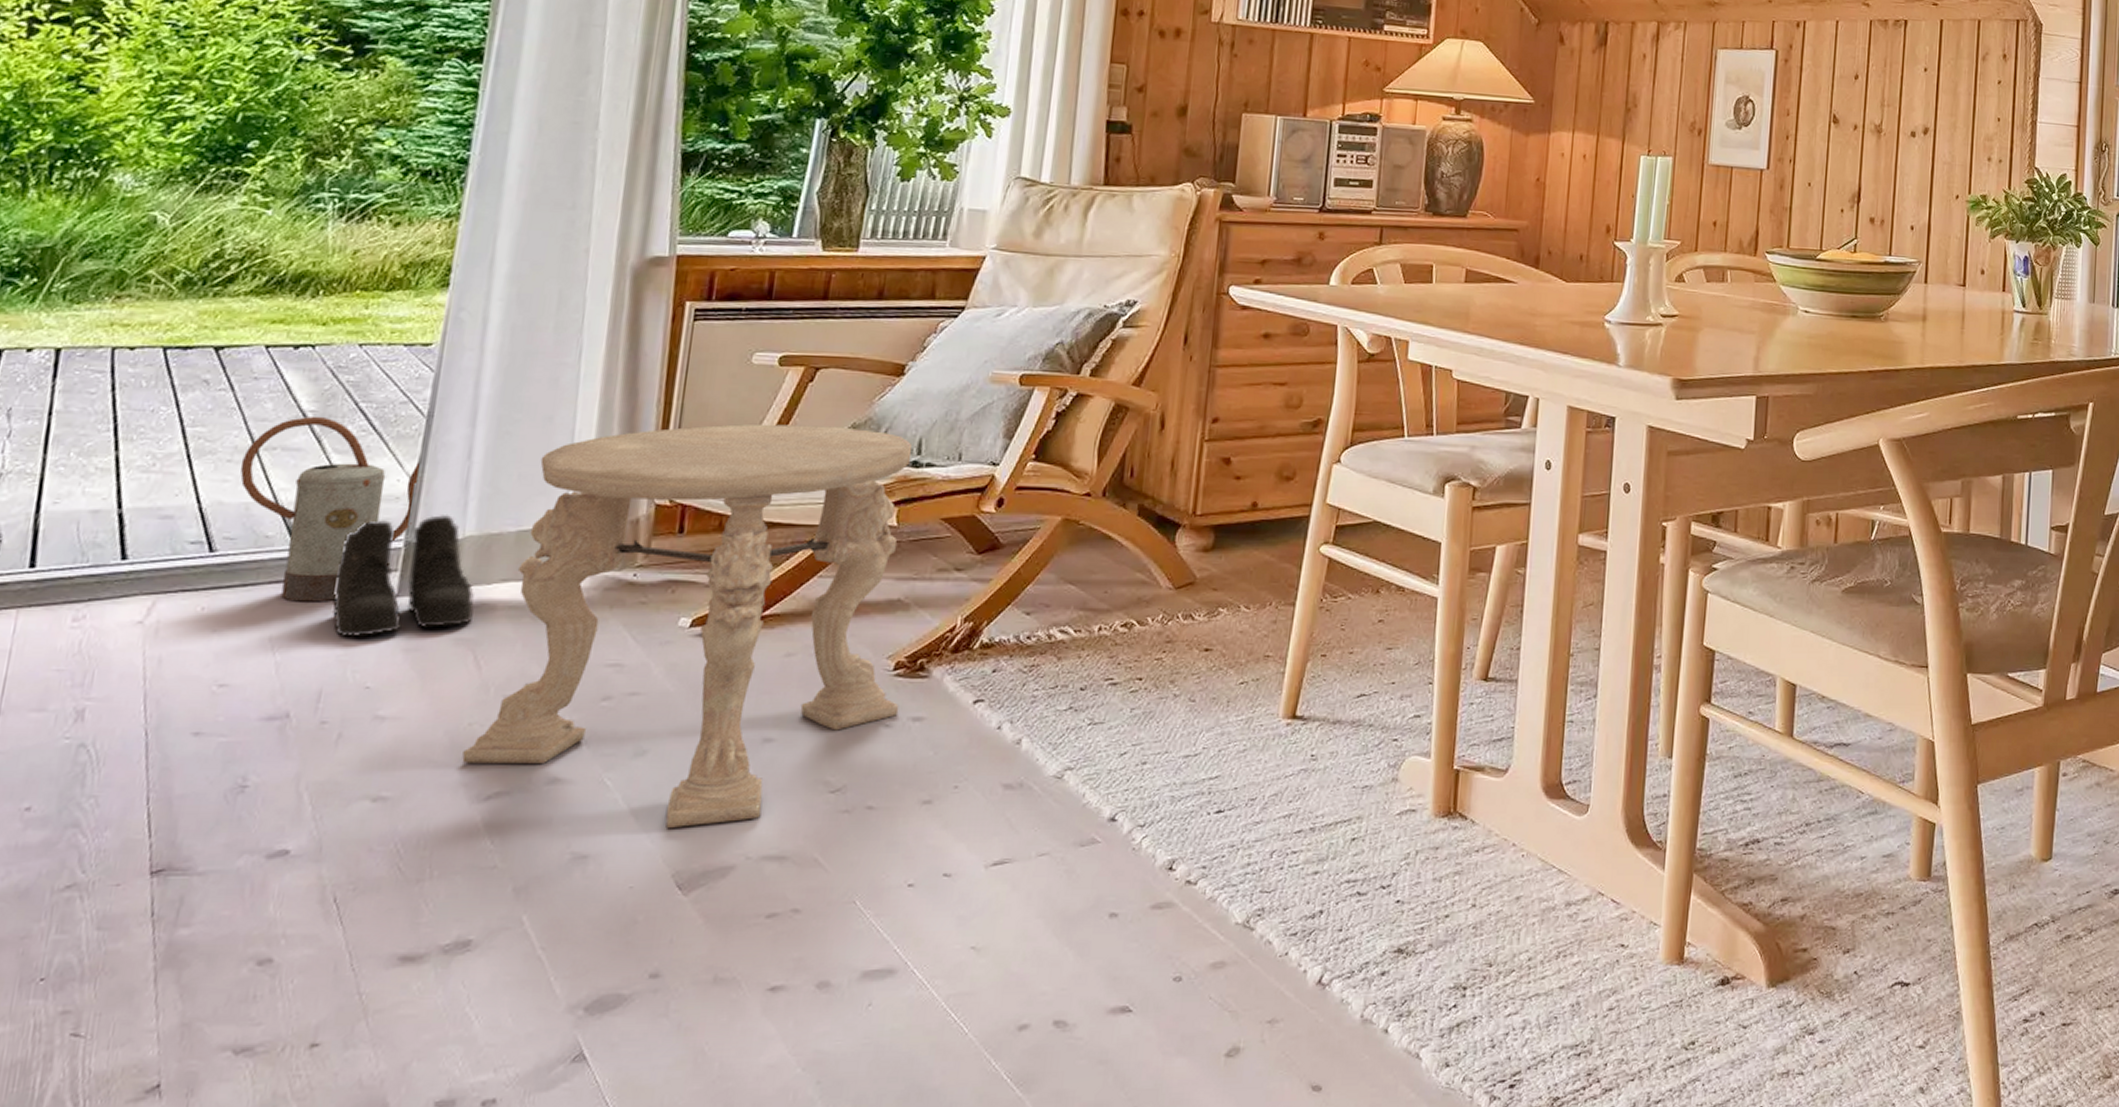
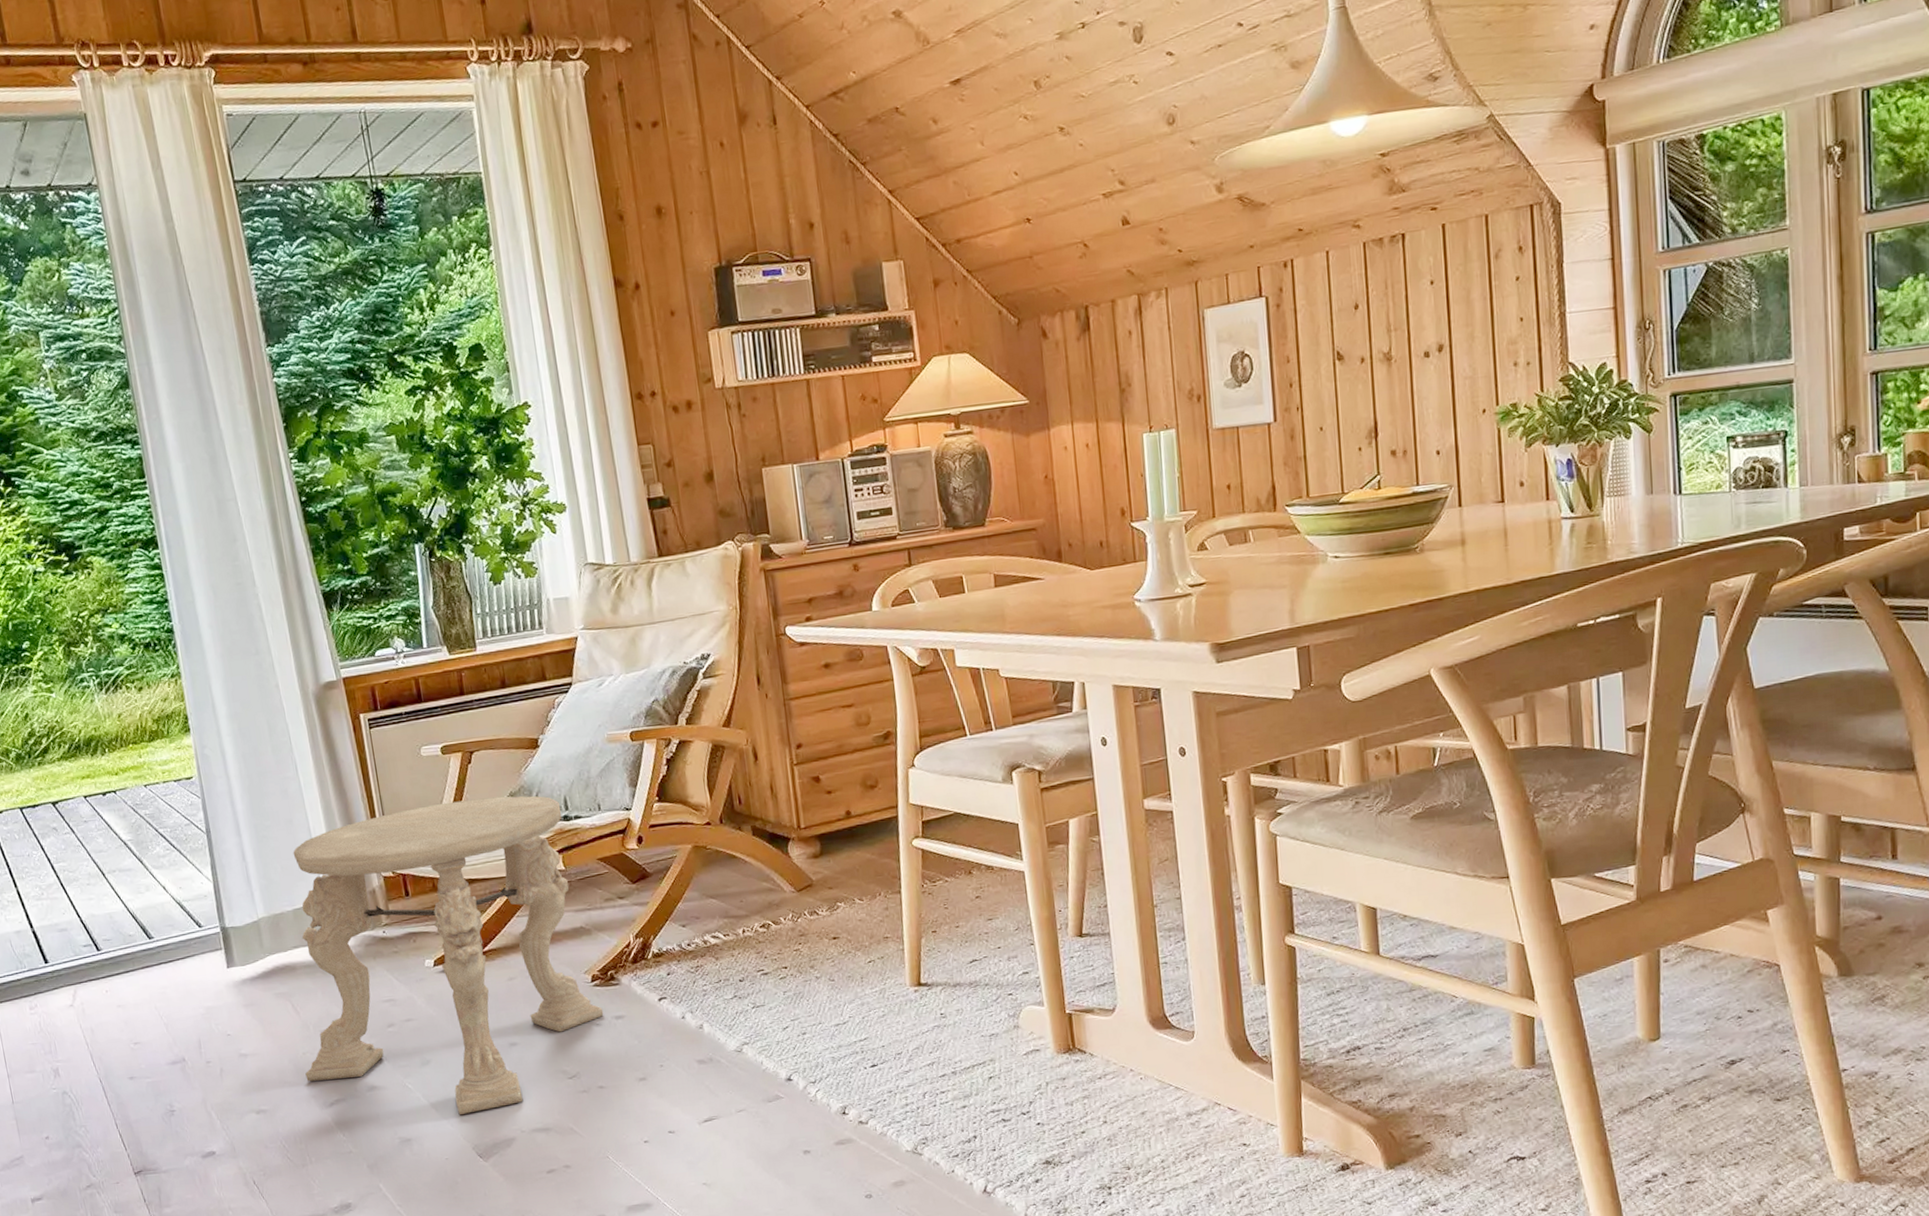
watering can: present [240,416,421,602] -> none [96,843,221,980]
boots: present [332,514,474,638] -> none [180,903,282,1001]

